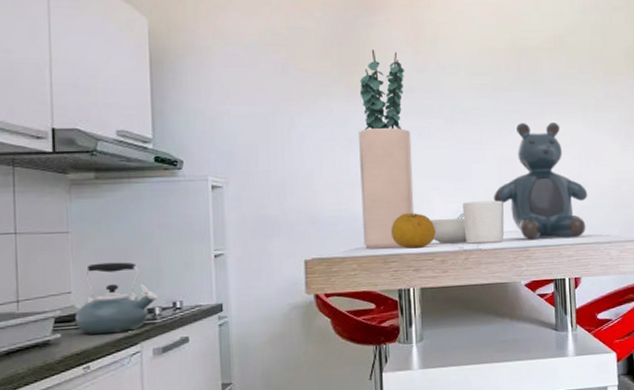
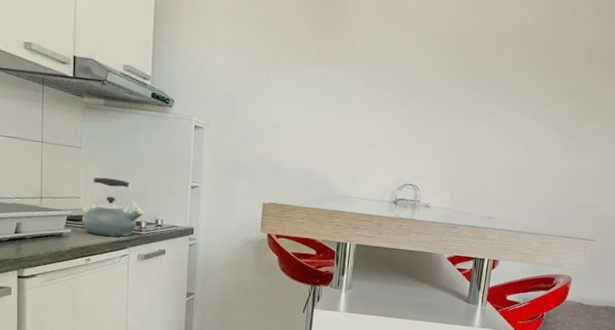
vase: present [359,49,414,249] -> none [314,17,374,206]
fruit: present [391,213,436,249] -> none [338,176,377,210]
bowl: present [430,218,467,244] -> none [373,186,404,212]
mug: present [463,200,505,245] -> none [401,174,442,217]
stuffed animal: present [493,122,588,240] -> none [433,107,522,224]

